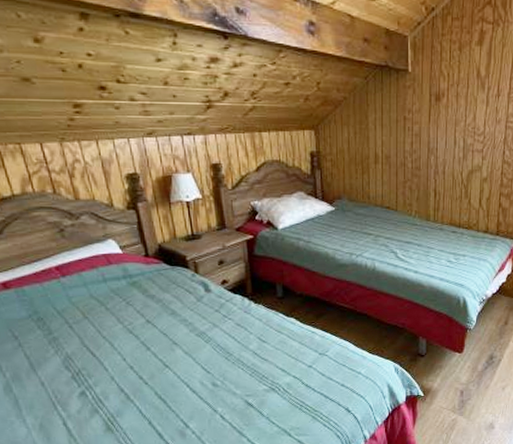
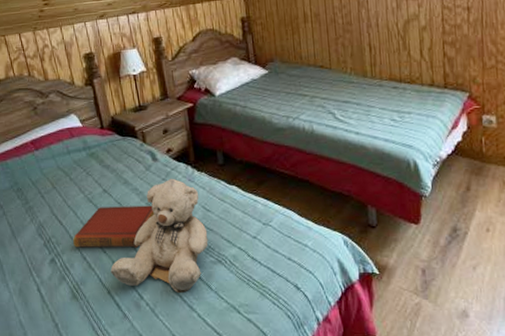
book: none [108,336,205,380] -> present [73,205,155,248]
teddy bear: none [152,309,262,420] -> present [110,178,208,293]

